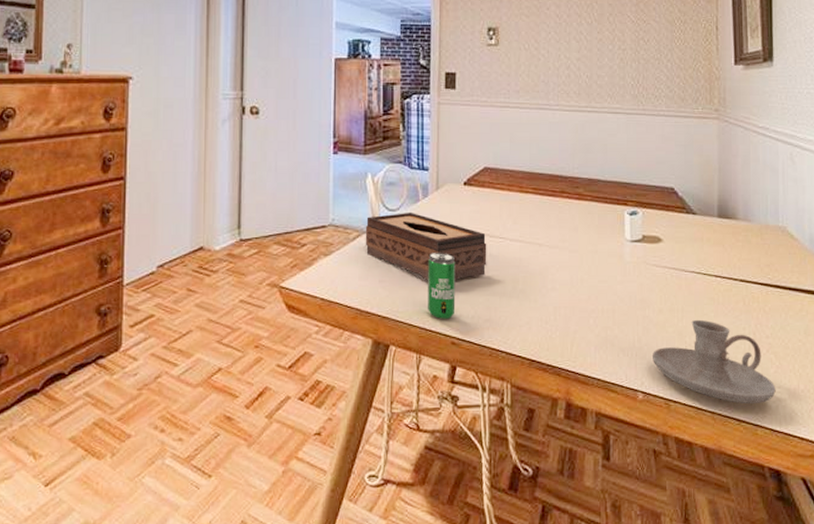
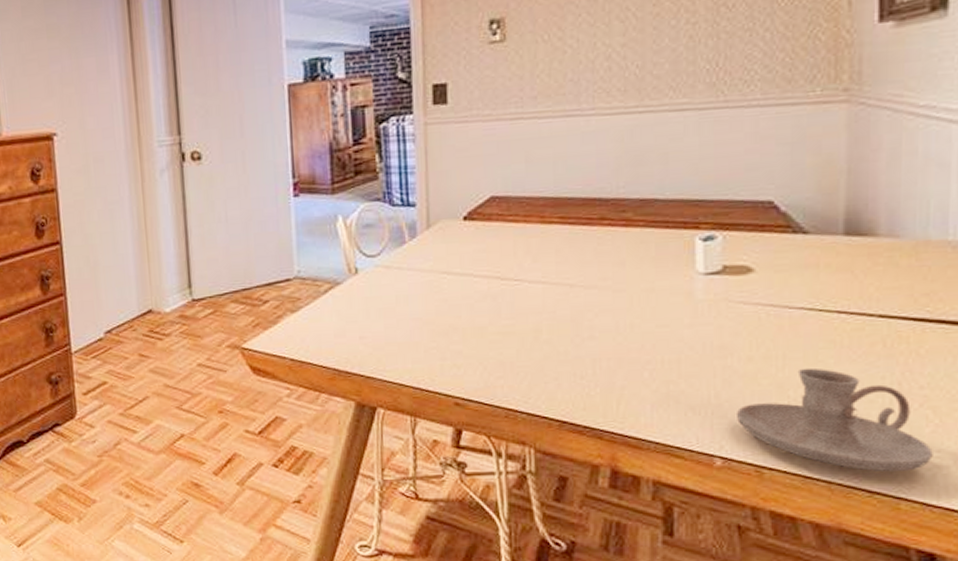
tissue box: present [365,211,487,280] -> none [338,256,498,334]
beverage can: present [428,253,456,320] -> none [420,301,459,378]

